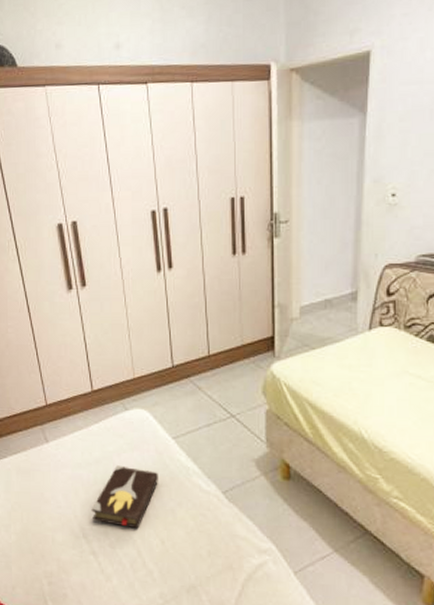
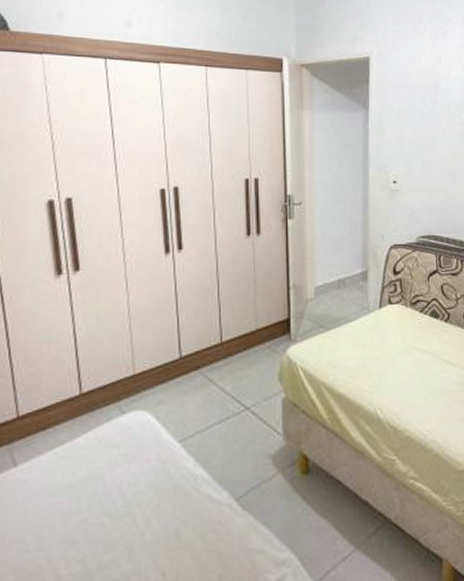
hardback book: present [91,465,158,529] -> none [71,483,160,564]

